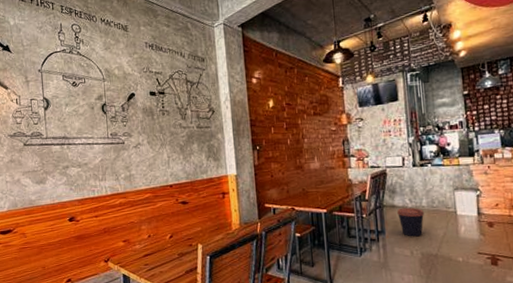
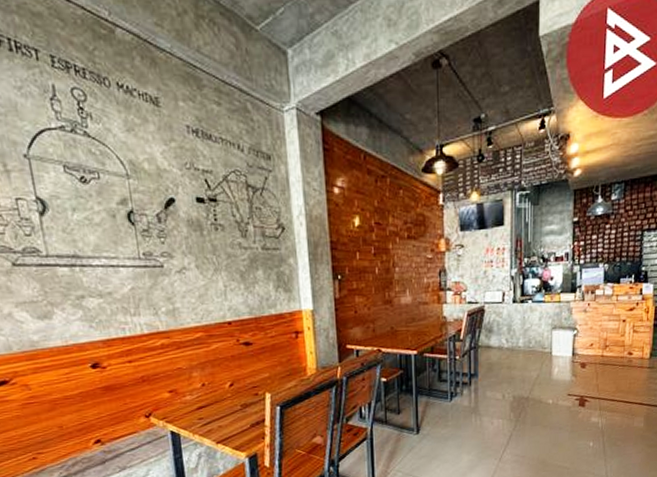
coffee cup: present [397,207,425,237] -> none [493,348,520,380]

